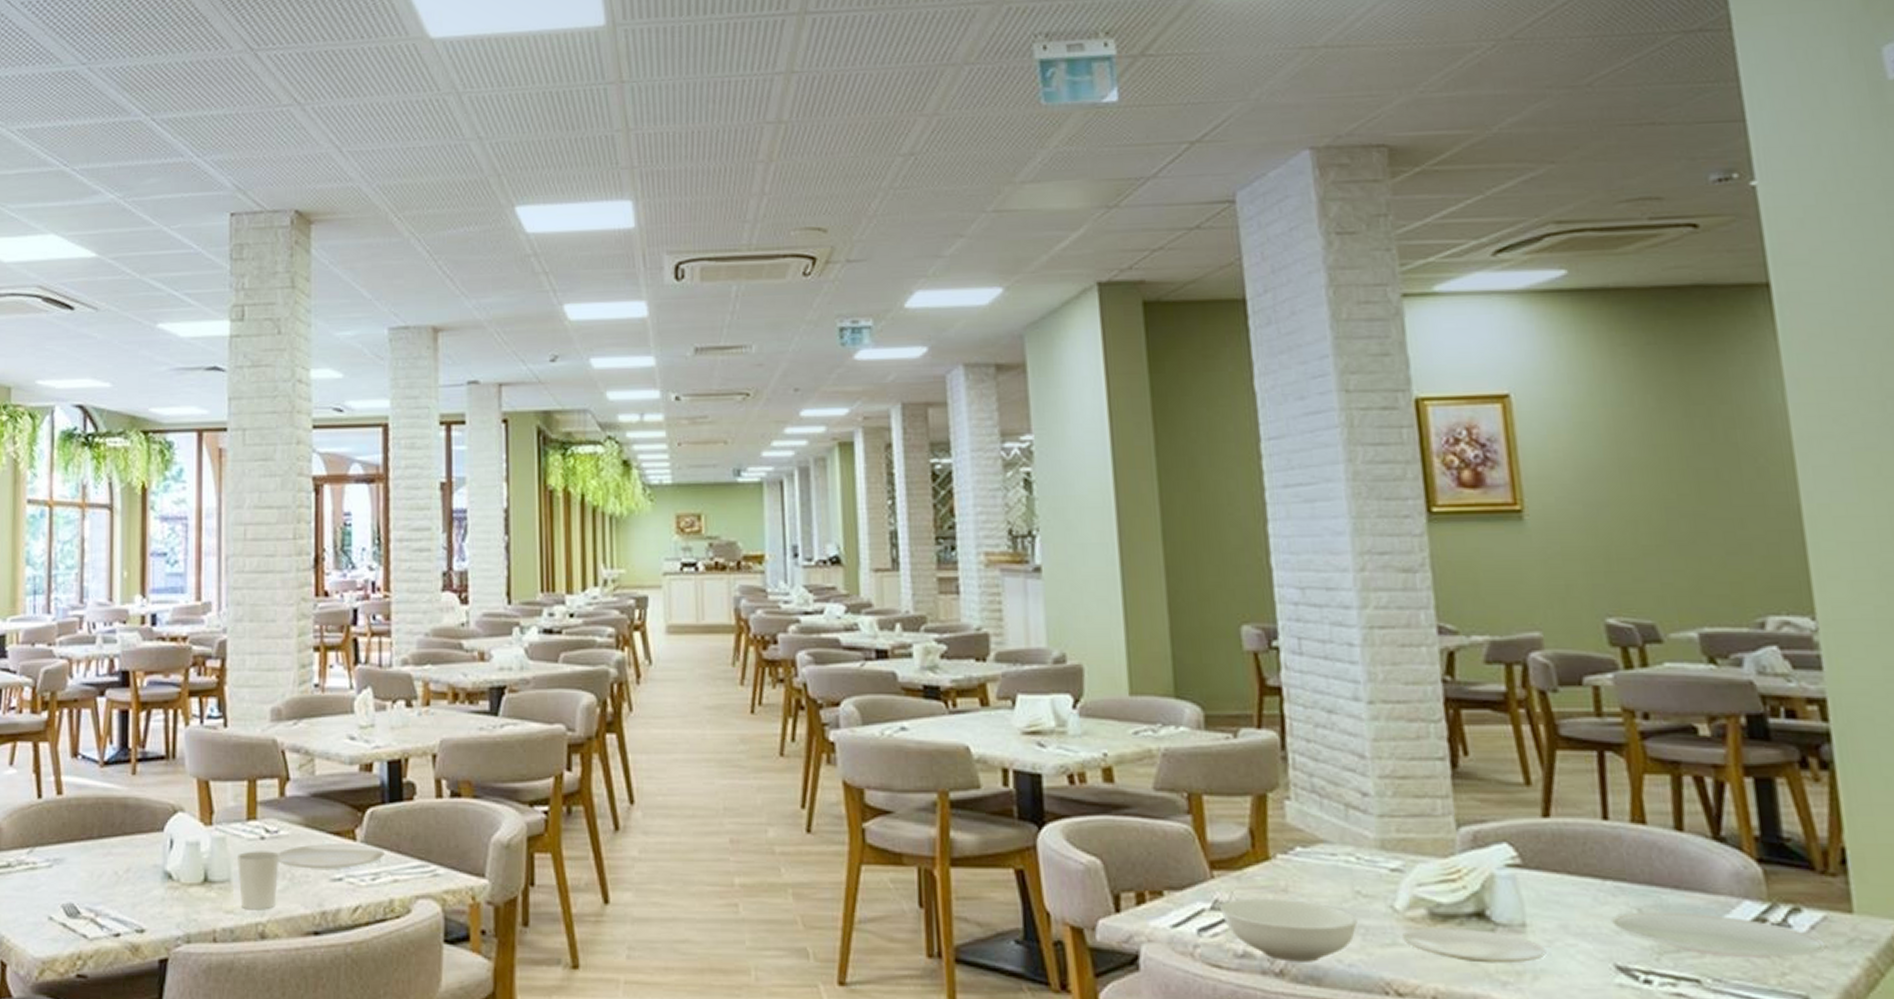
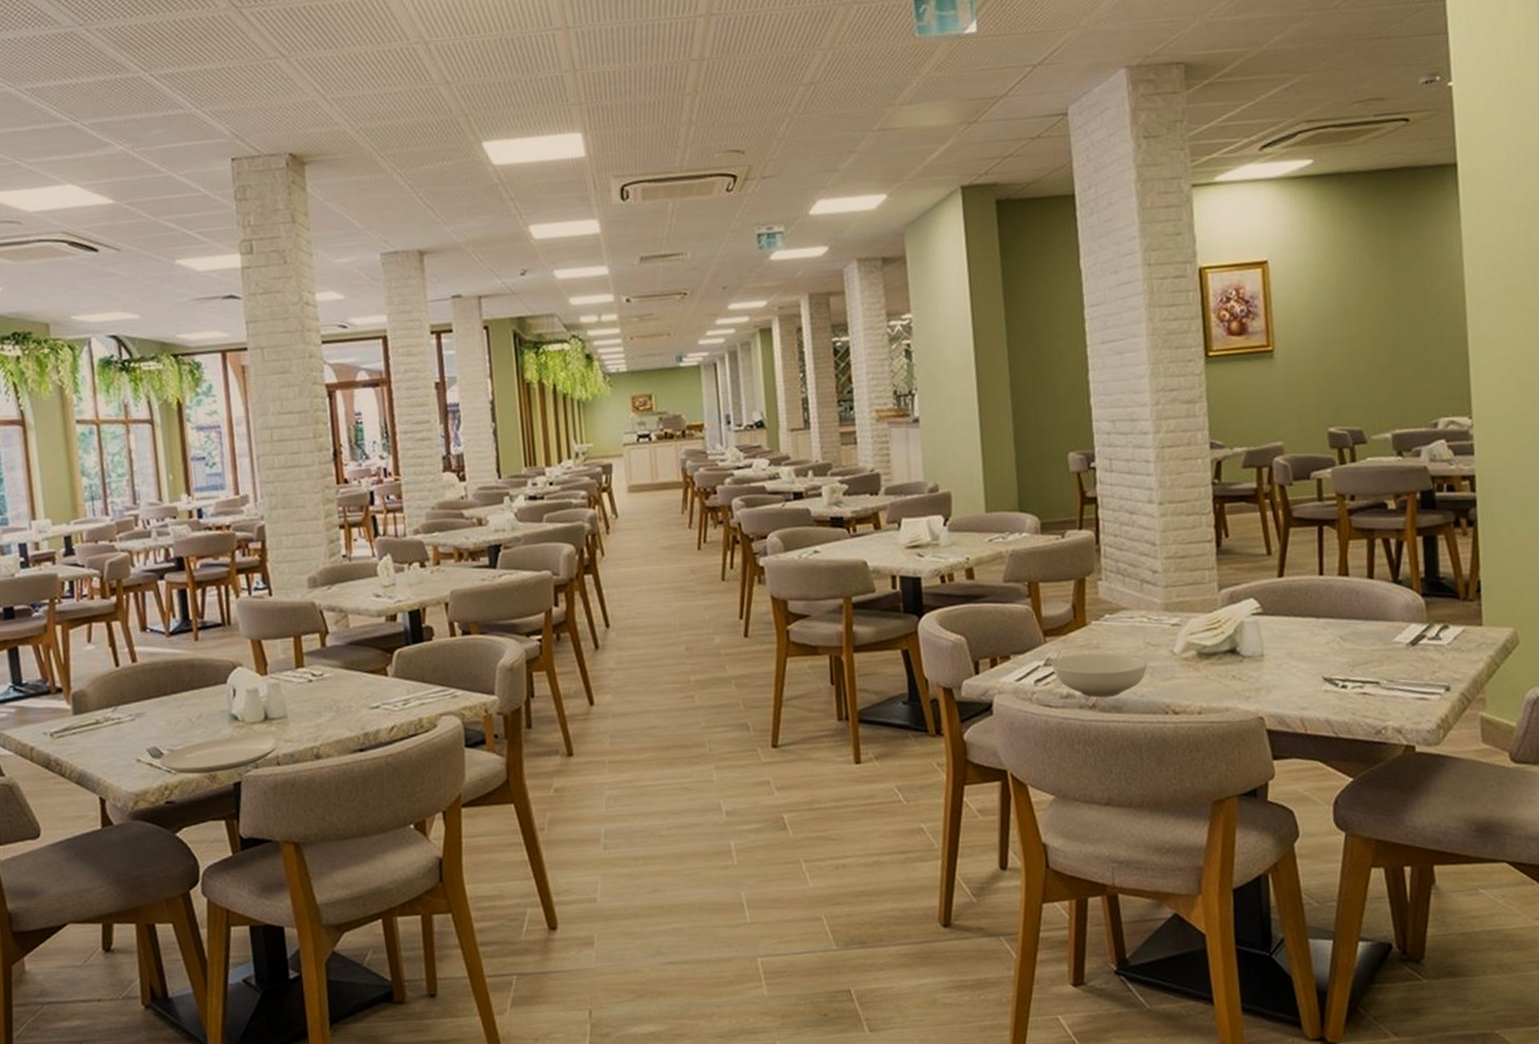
plate: none [74,900,218,943] -> present [159,736,279,774]
cup: present [238,851,281,910] -> none [291,690,327,738]
plate: present [278,844,385,871] -> none [324,678,412,702]
plate: present [1401,928,1547,964] -> none [1178,662,1277,685]
plate: present [1610,912,1827,958] -> none [1321,635,1464,664]

